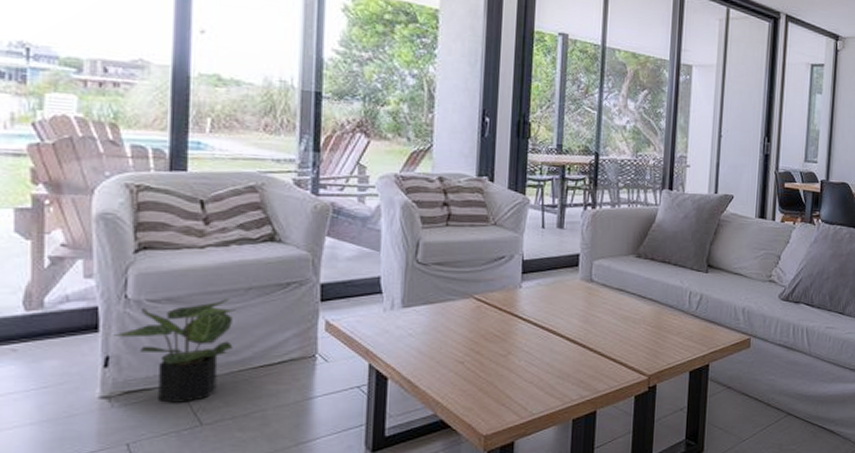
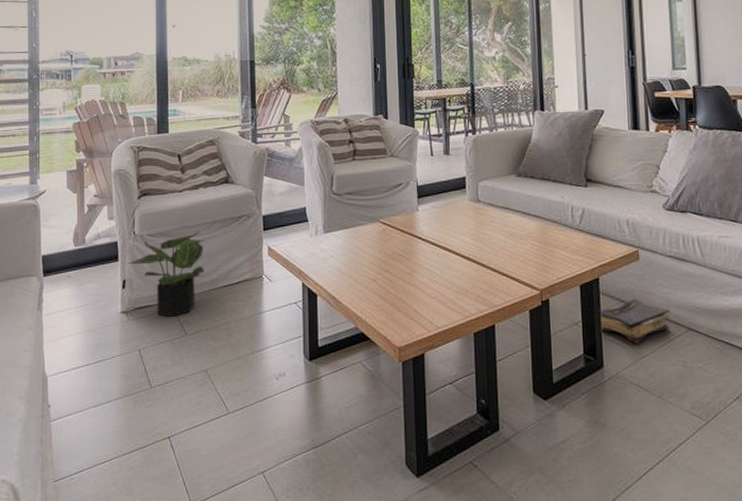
book: none [704,385,774,429] -> present [599,299,671,344]

